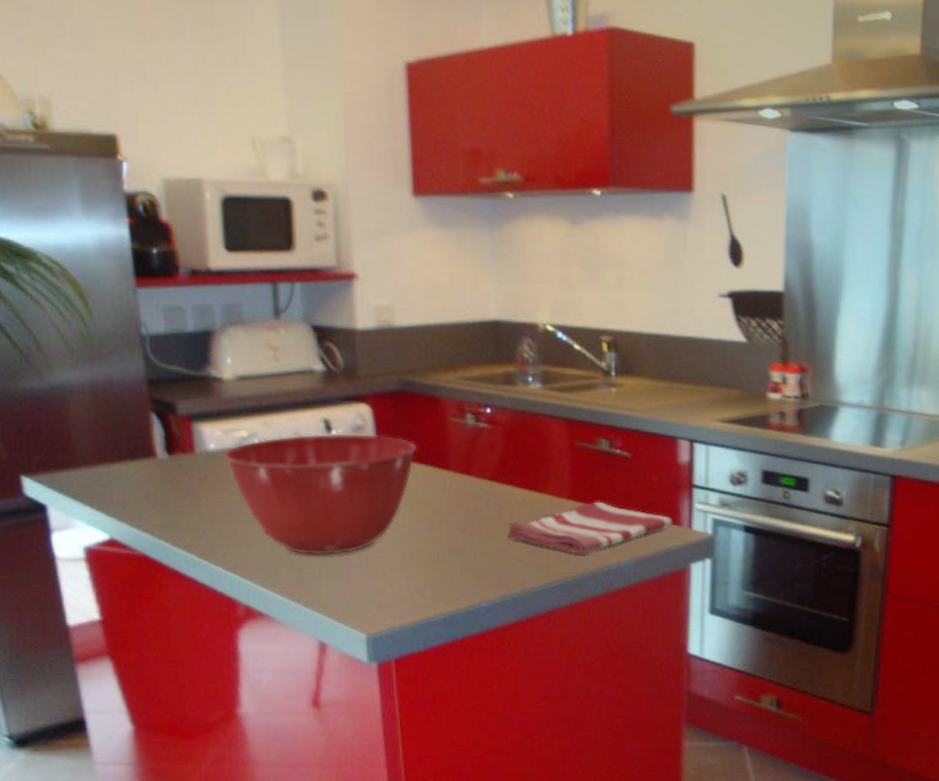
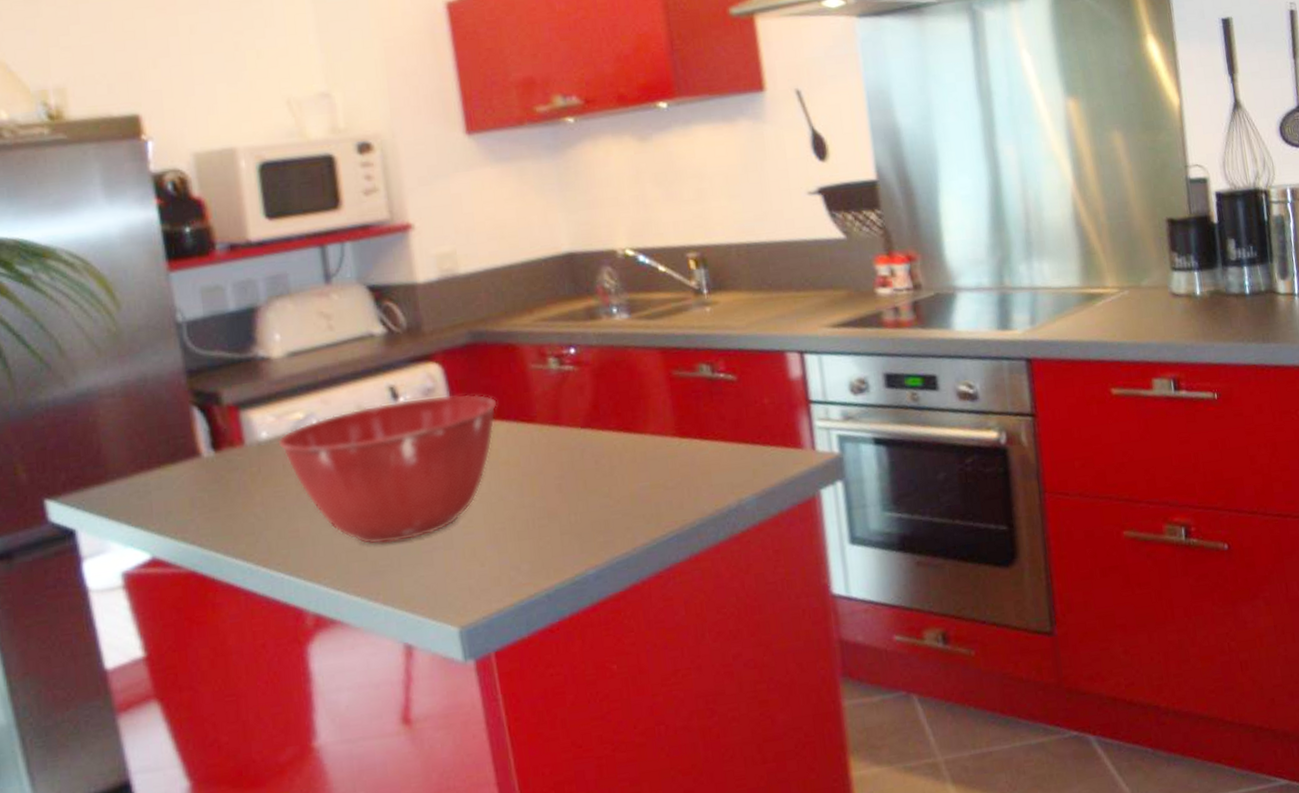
dish towel: present [507,501,674,554] -> none [609,433,795,498]

